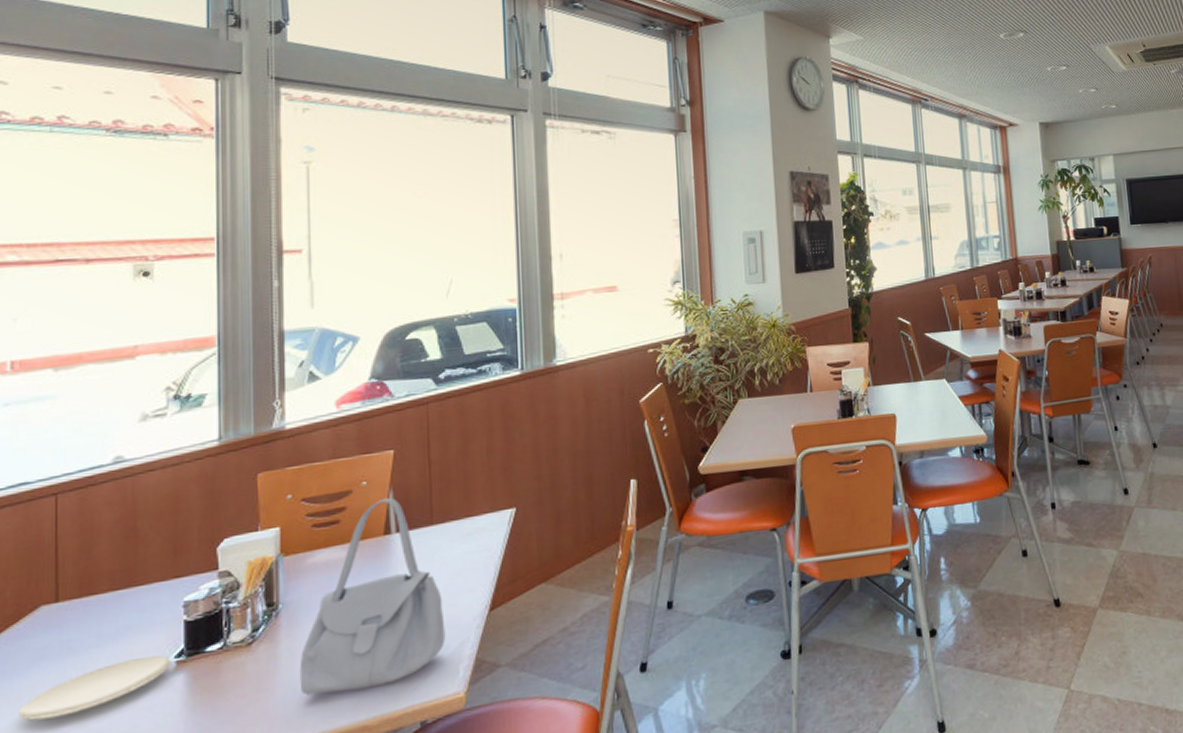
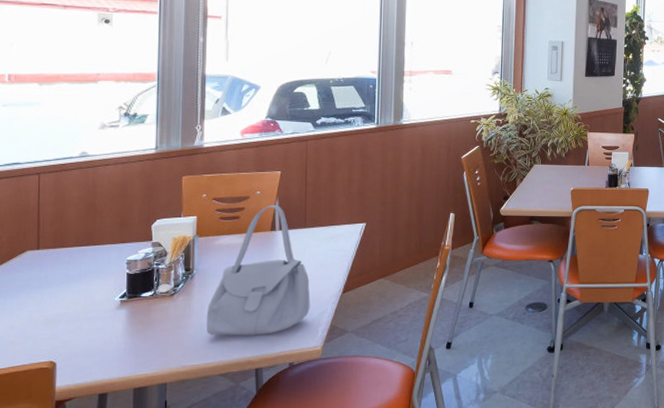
plate: present [19,655,171,721] -> none [11,295,117,329]

